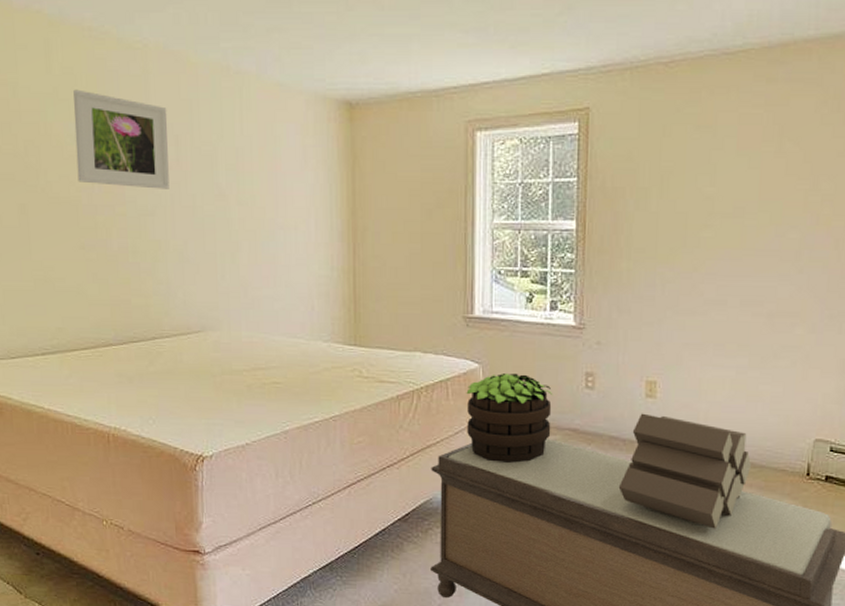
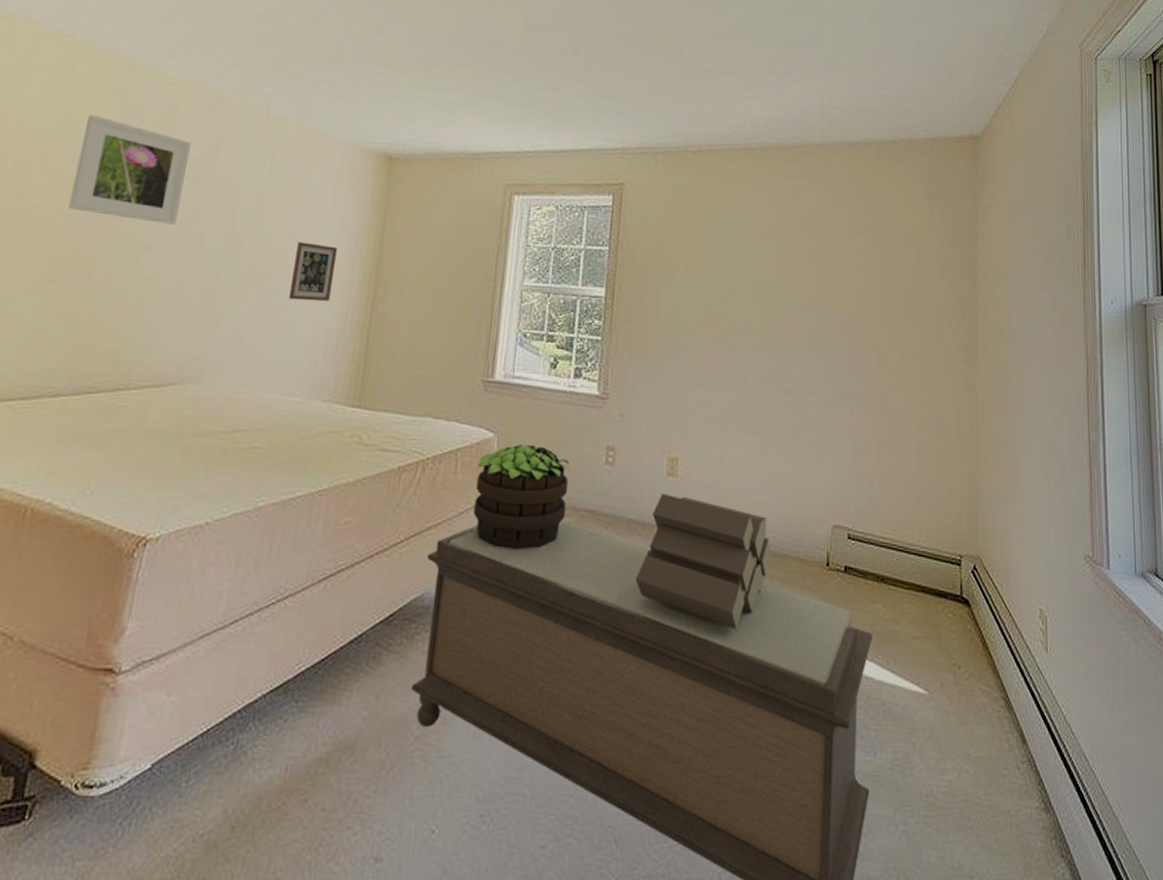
picture frame: none [278,196,316,252] -> present [288,241,339,302]

